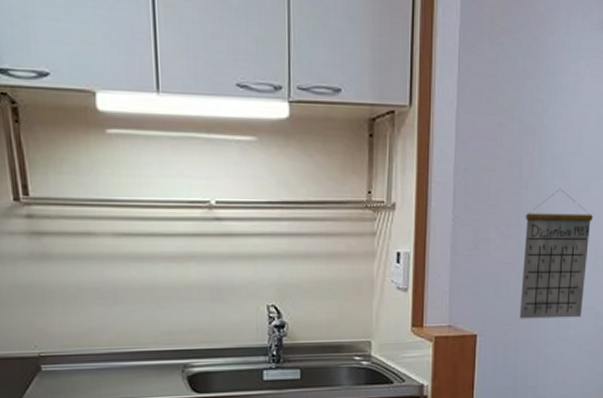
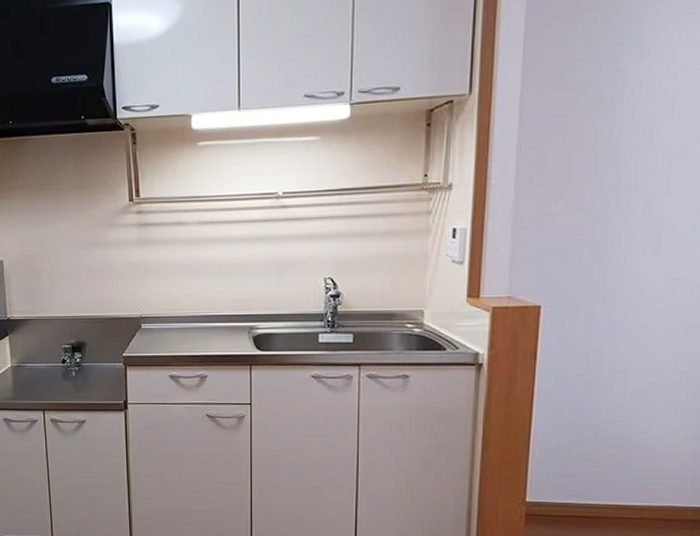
calendar: present [519,188,594,319] -> none [593,157,691,291]

